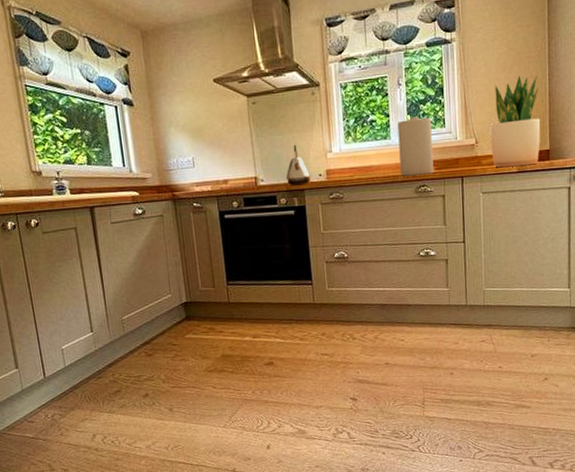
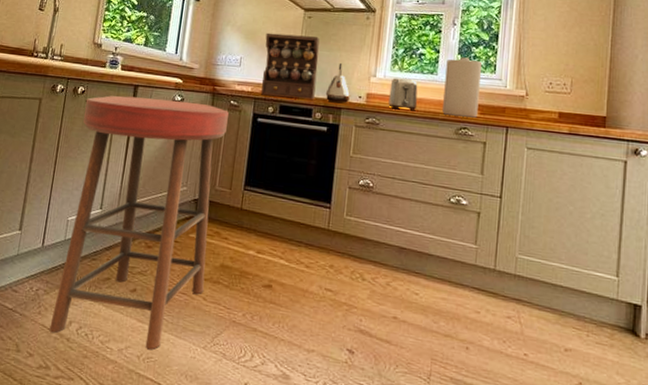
bar stool: none [42,211,211,447] -> present [49,95,229,350]
spice rack: none [212,122,276,192] -> present [261,32,320,99]
toaster: none [347,148,377,181] -> present [388,78,418,111]
planter: present [490,75,541,168] -> none [542,36,600,130]

